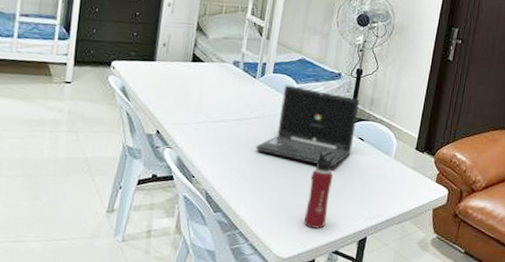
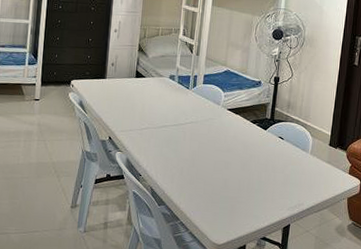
laptop: present [256,85,360,168] -> none [191,93,278,164]
water bottle: present [304,152,336,229] -> none [235,150,260,218]

